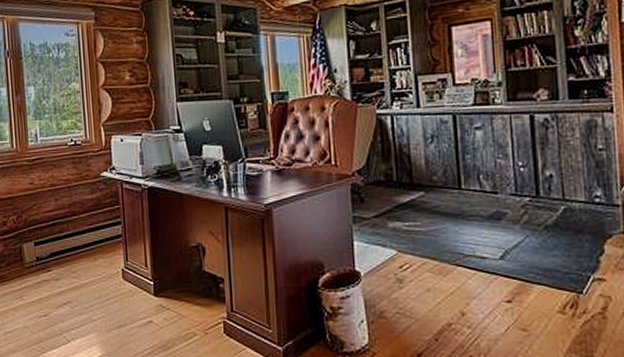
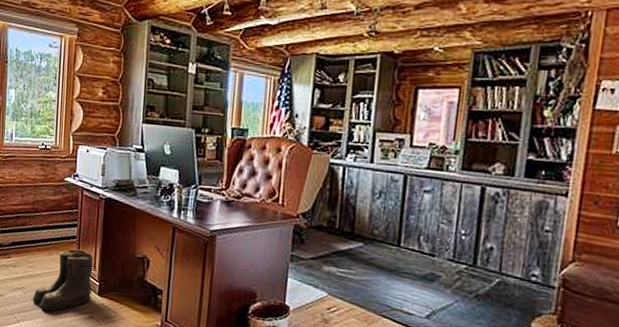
boots: none [81,248,148,323] -> present [32,248,94,311]

